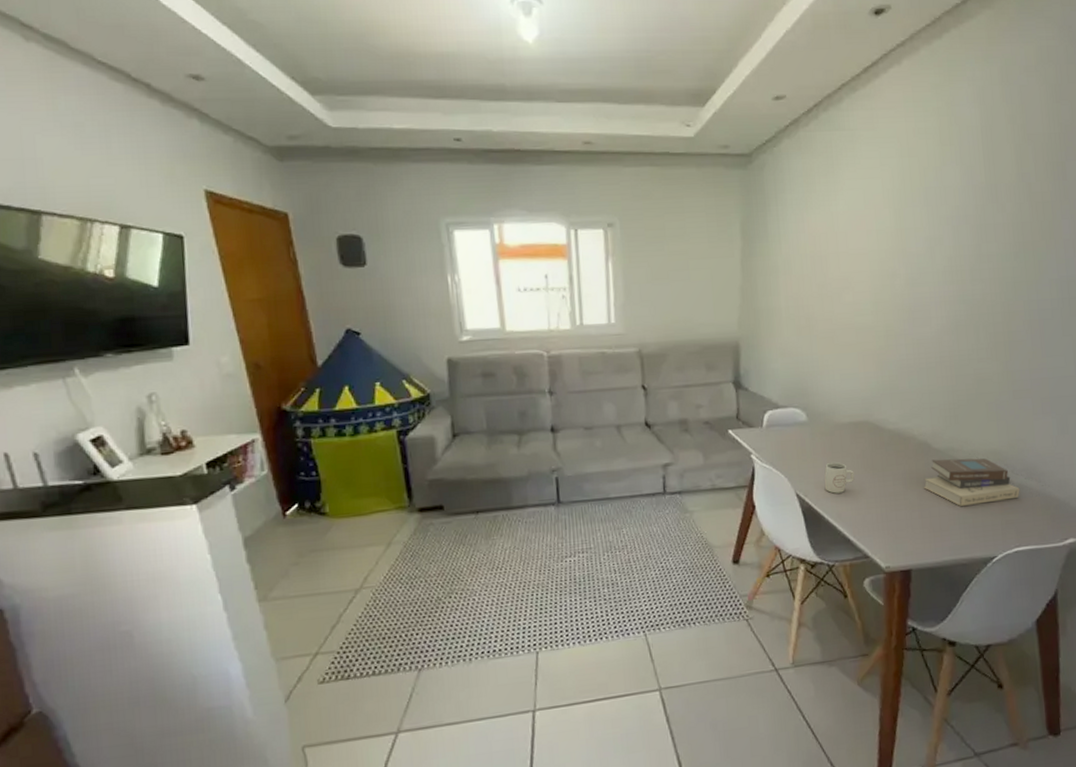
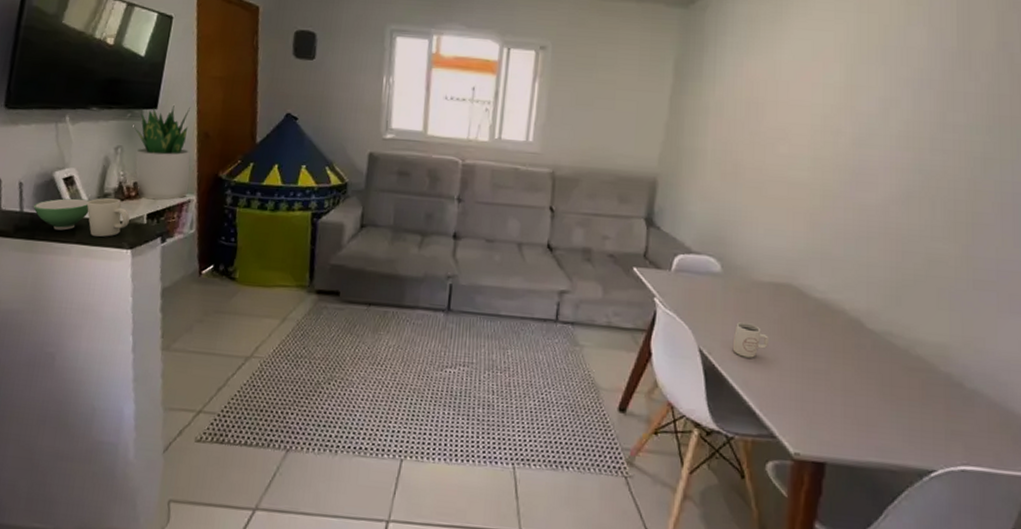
bowl: none [59,459,133,499] -> present [33,198,89,231]
mug: none [127,451,186,499] -> present [86,197,130,238]
planter: none [165,338,250,447] -> present [134,105,191,200]
books: present [923,458,1020,506] -> none [850,341,973,407]

